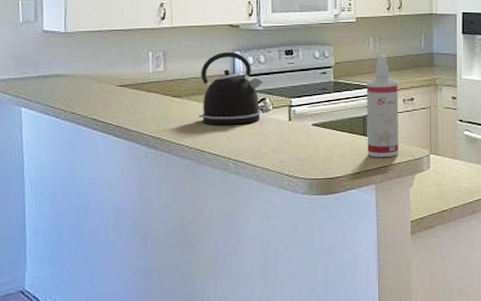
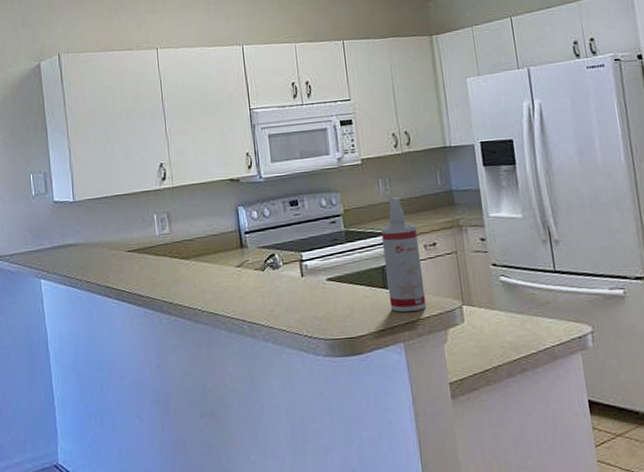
kettle: present [198,51,263,125] -> none [206,207,272,286]

